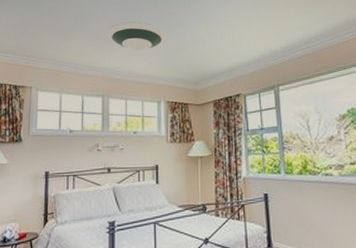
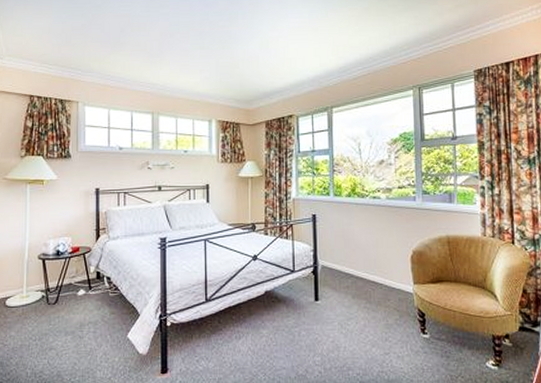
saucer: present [107,21,166,51] -> none [156,34,218,66]

